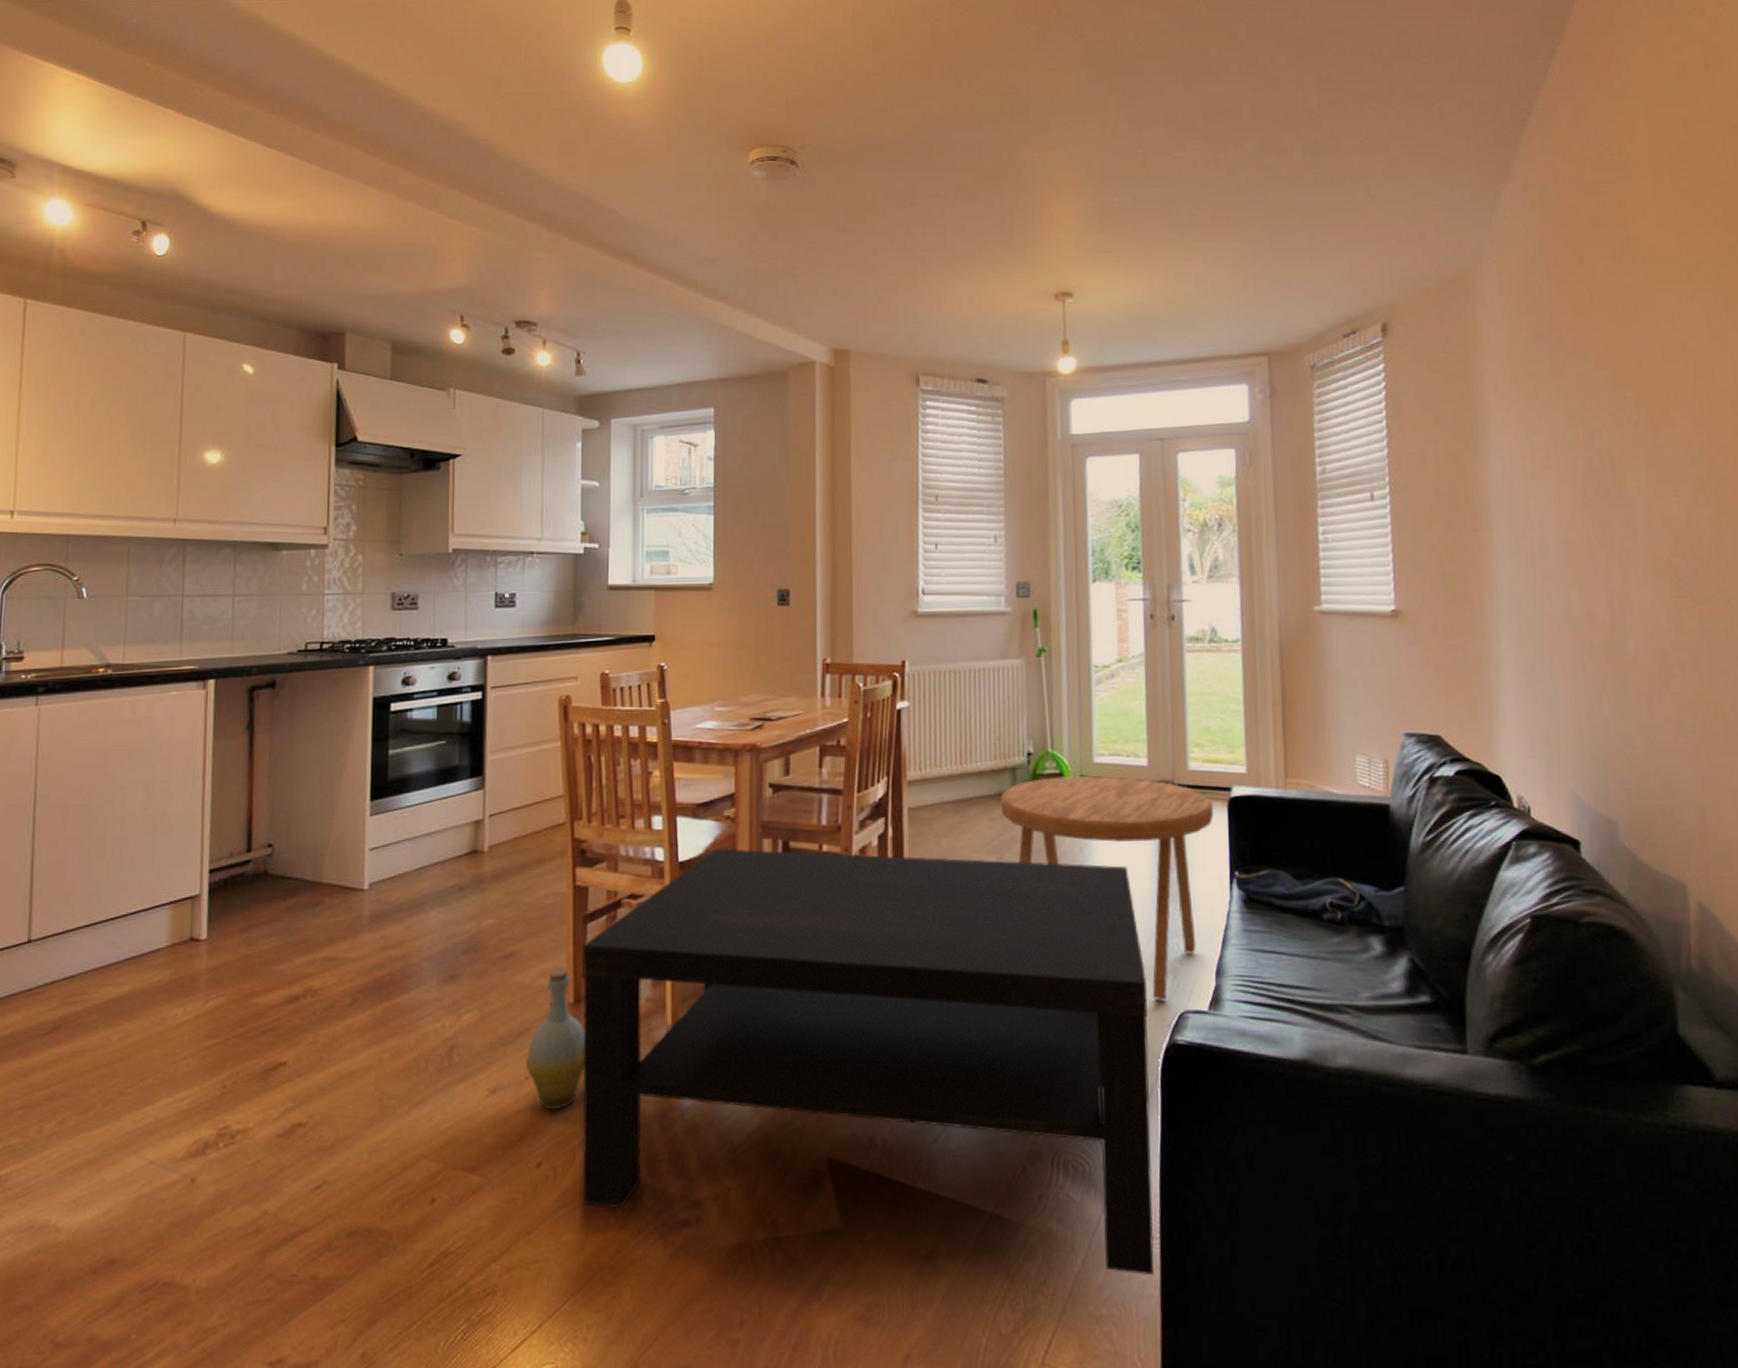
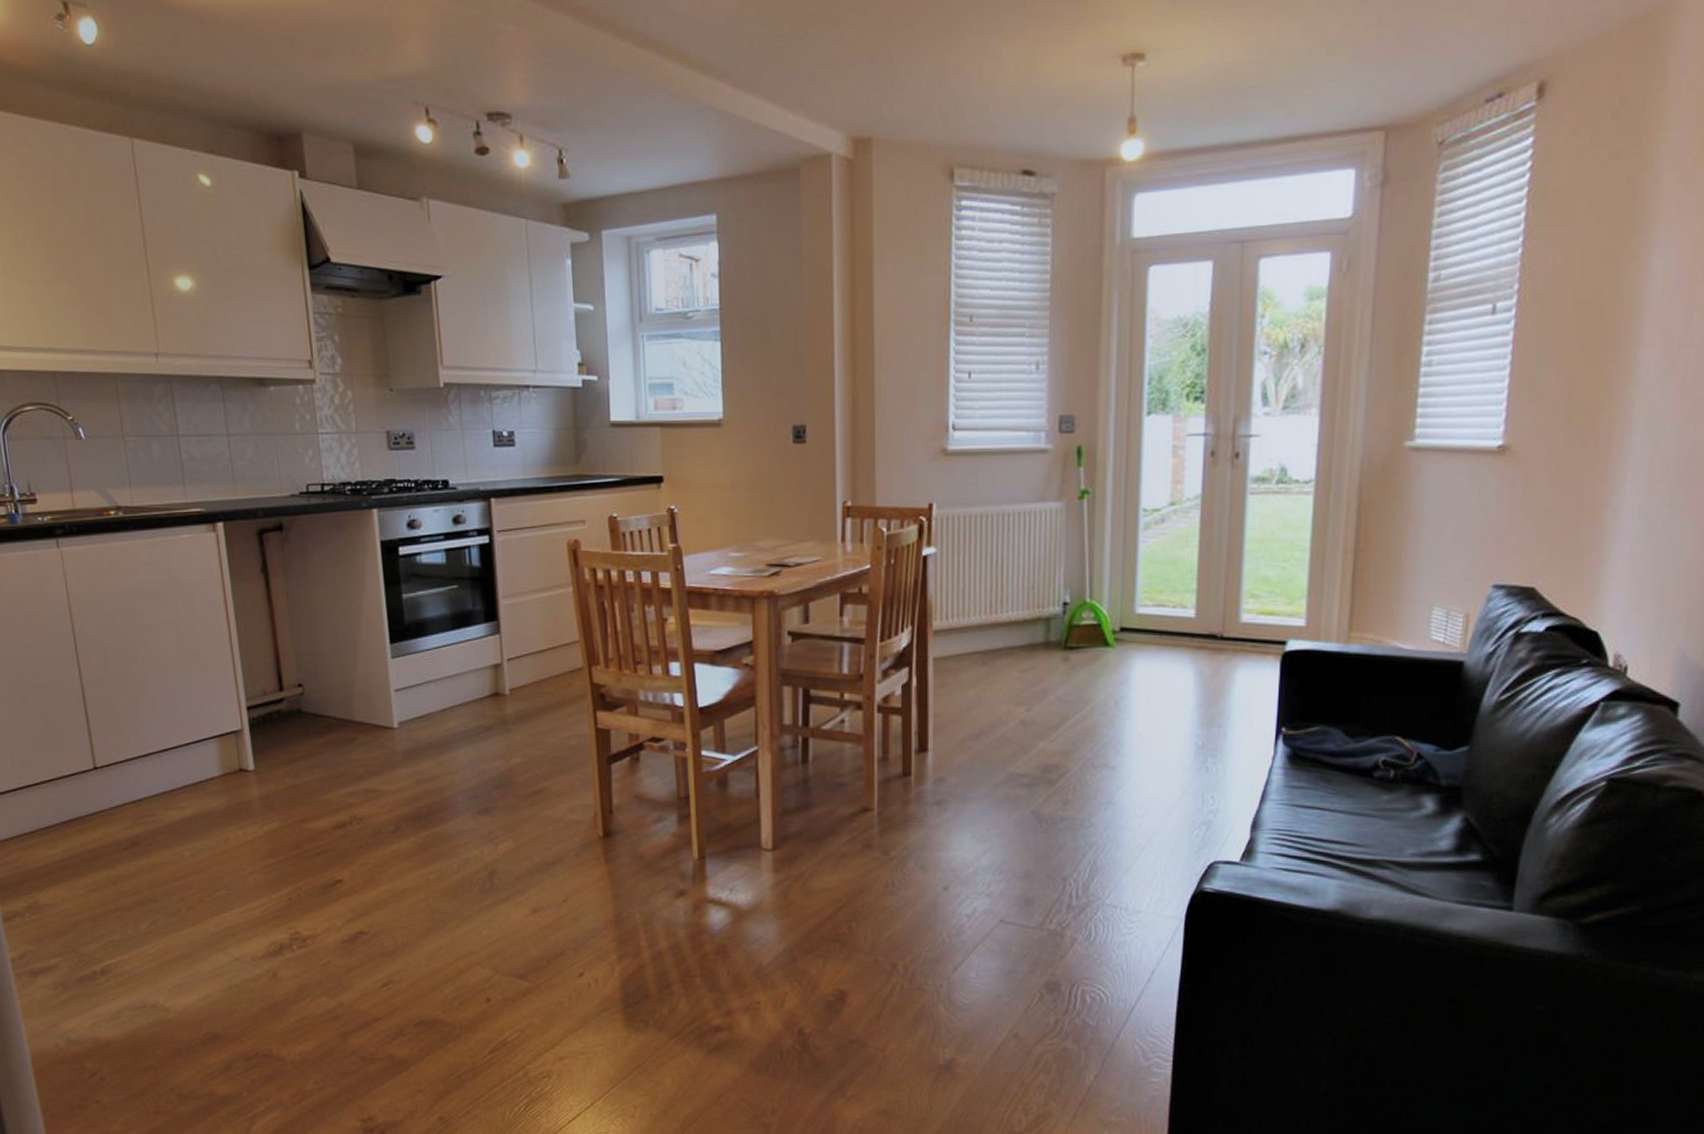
bottle: present [526,968,586,1109] -> none [562,804,618,929]
coffee table: present [582,849,1155,1276] -> none [608,696,1177,1092]
side table: present [1000,775,1214,1001] -> none [1032,626,1265,851]

